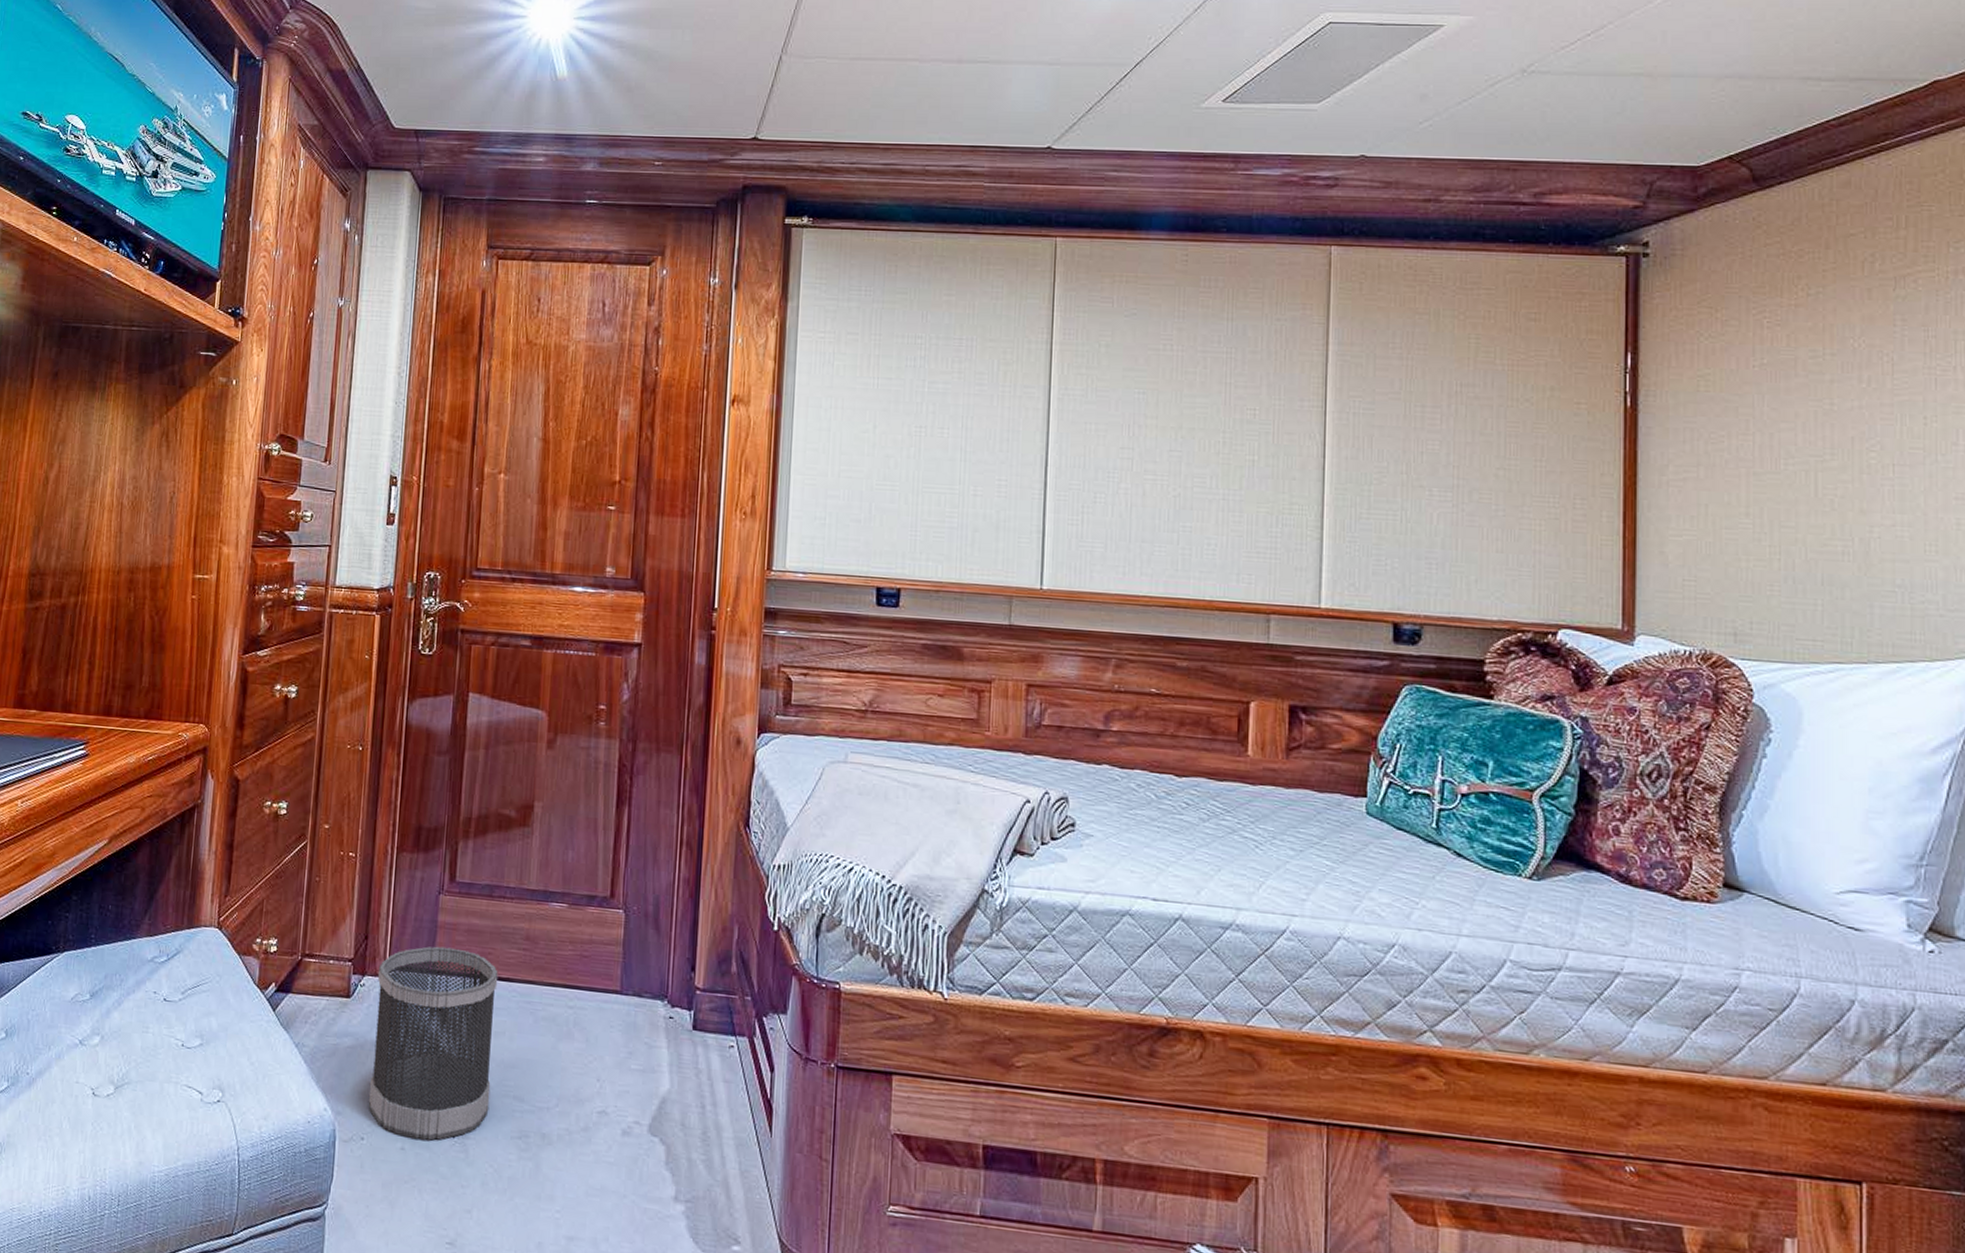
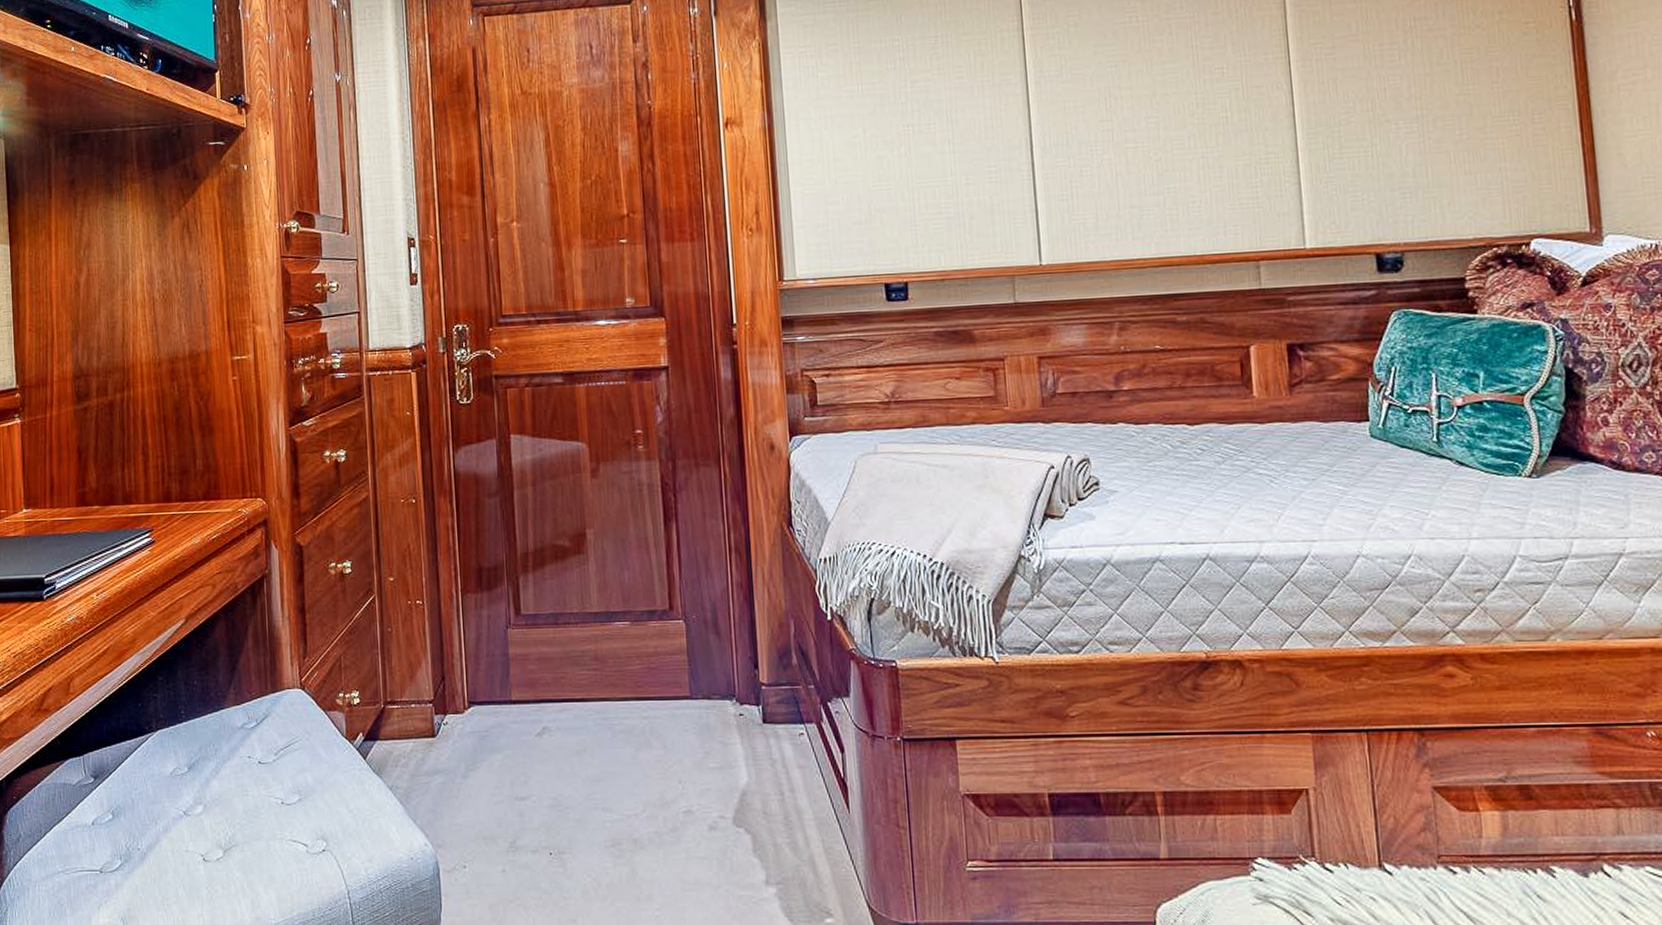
wastebasket: present [368,946,499,1141] -> none [459,677,581,860]

